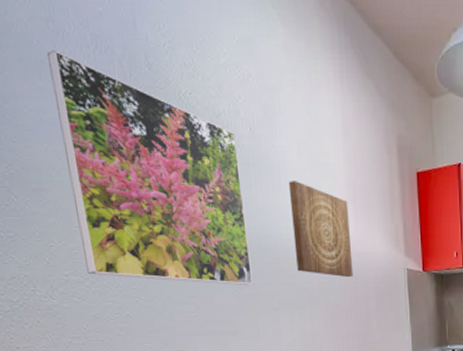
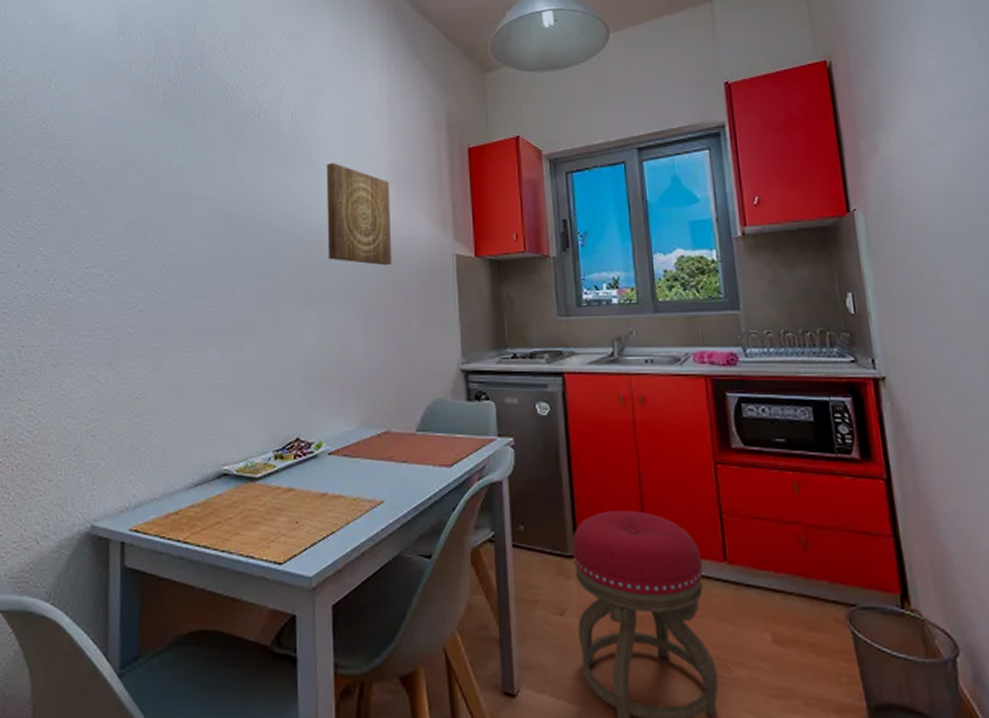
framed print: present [47,49,253,286] -> none [108,57,278,277]

